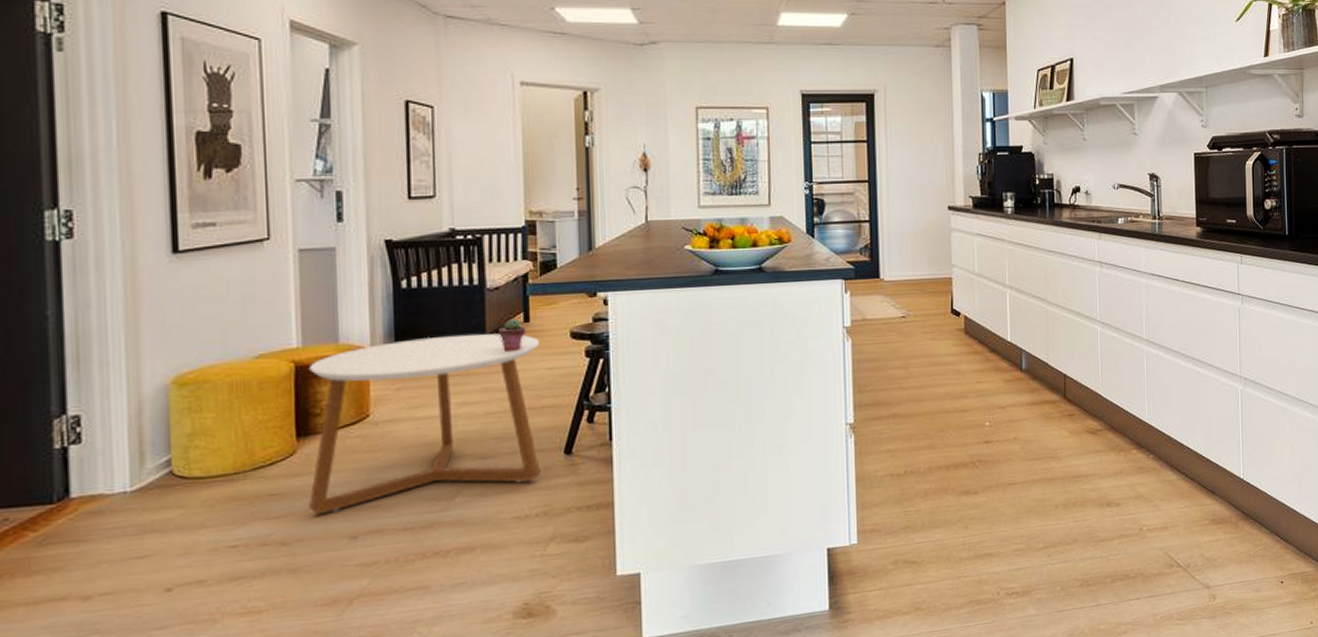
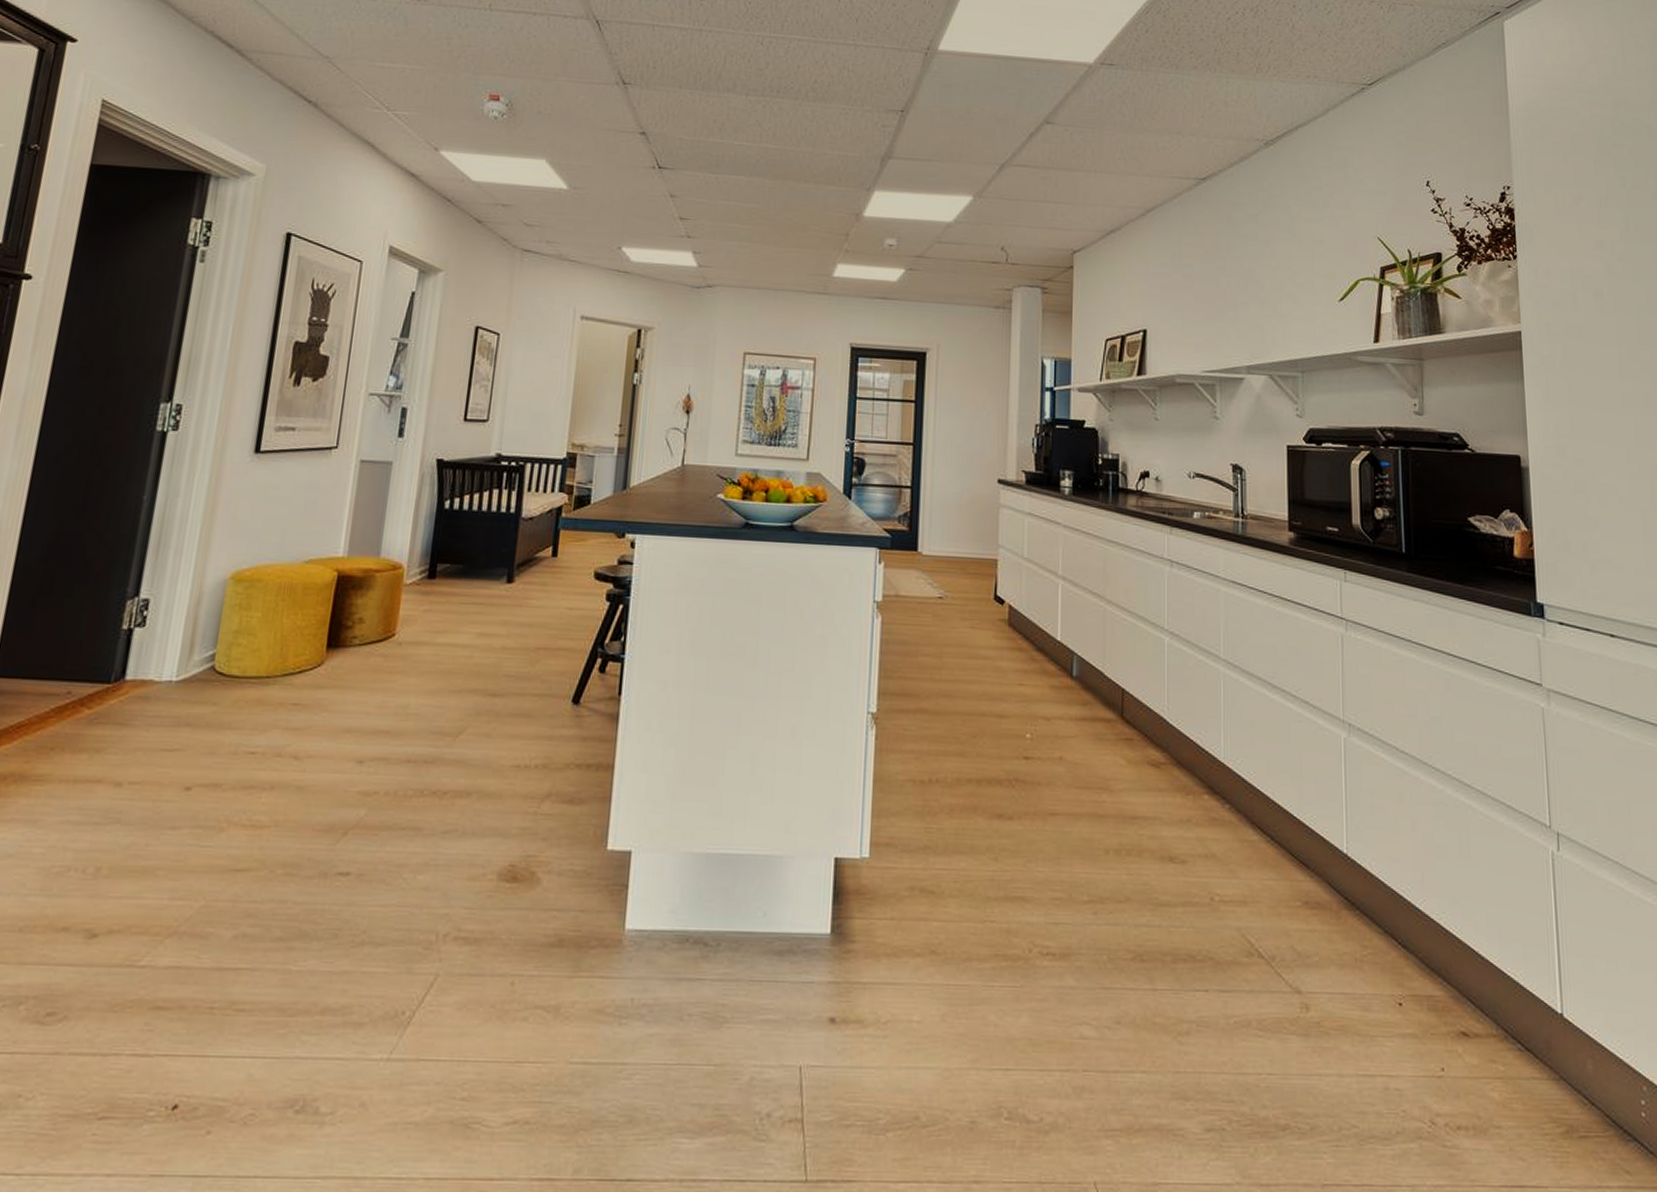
coffee table: present [309,333,540,515] -> none [325,560,564,732]
potted succulent: present [499,319,525,353] -> none [526,551,552,587]

